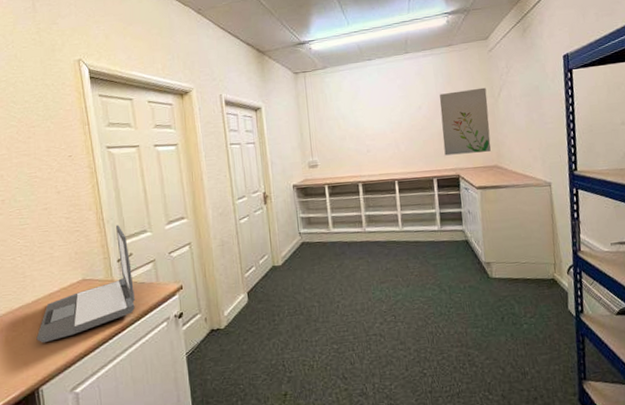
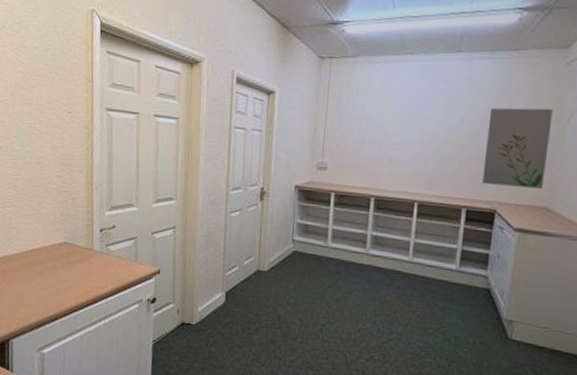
laptop: present [36,225,135,343] -> none [13,193,113,298]

